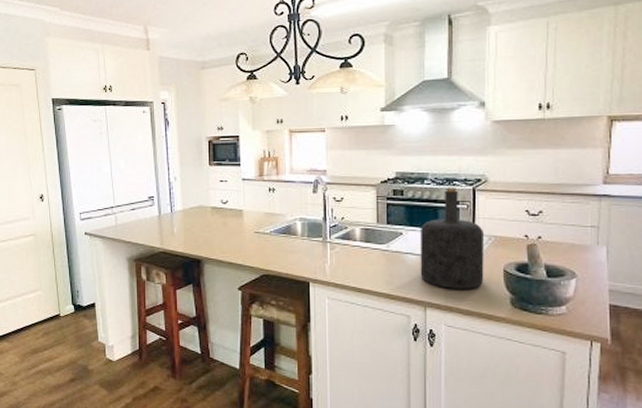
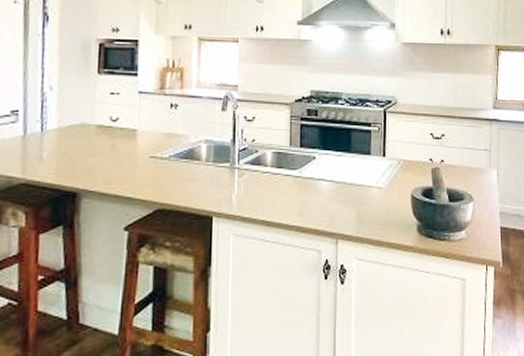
bottle: present [420,187,484,289] -> none [332,108,394,218]

